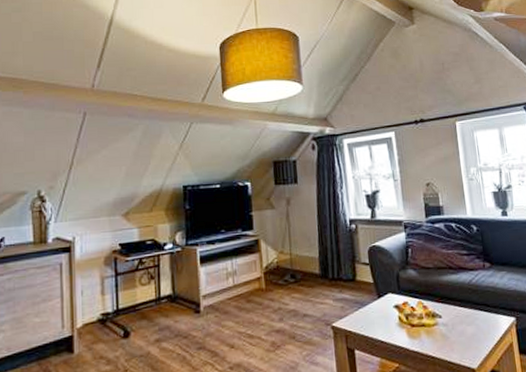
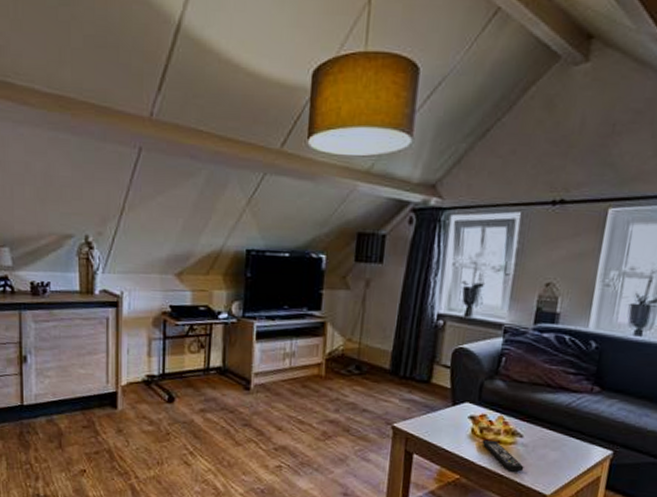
remote control: none [410,324,450,352] -> present [482,439,524,472]

